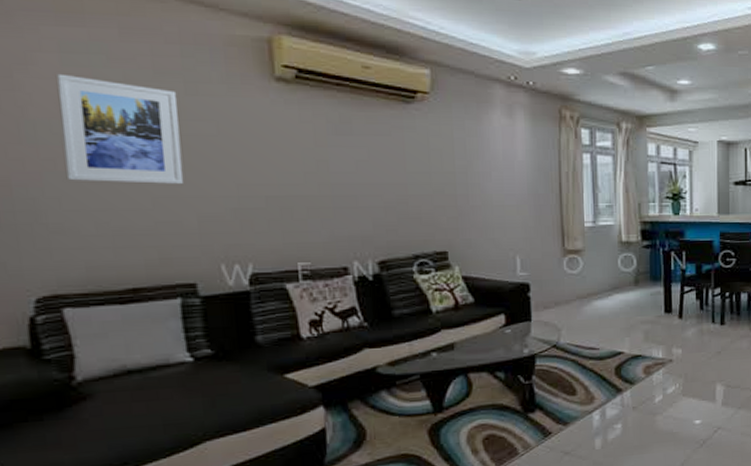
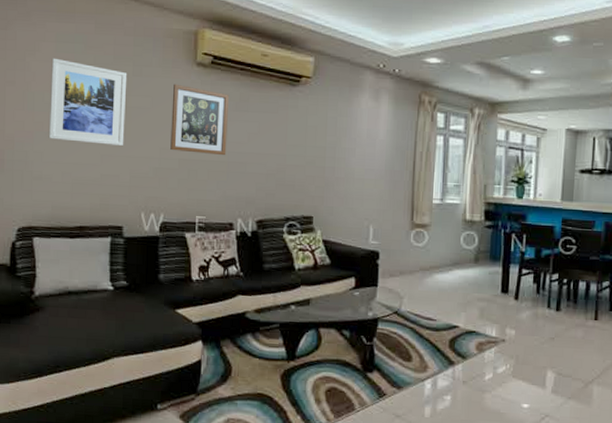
wall art: none [246,104,329,189] -> present [170,84,230,156]

